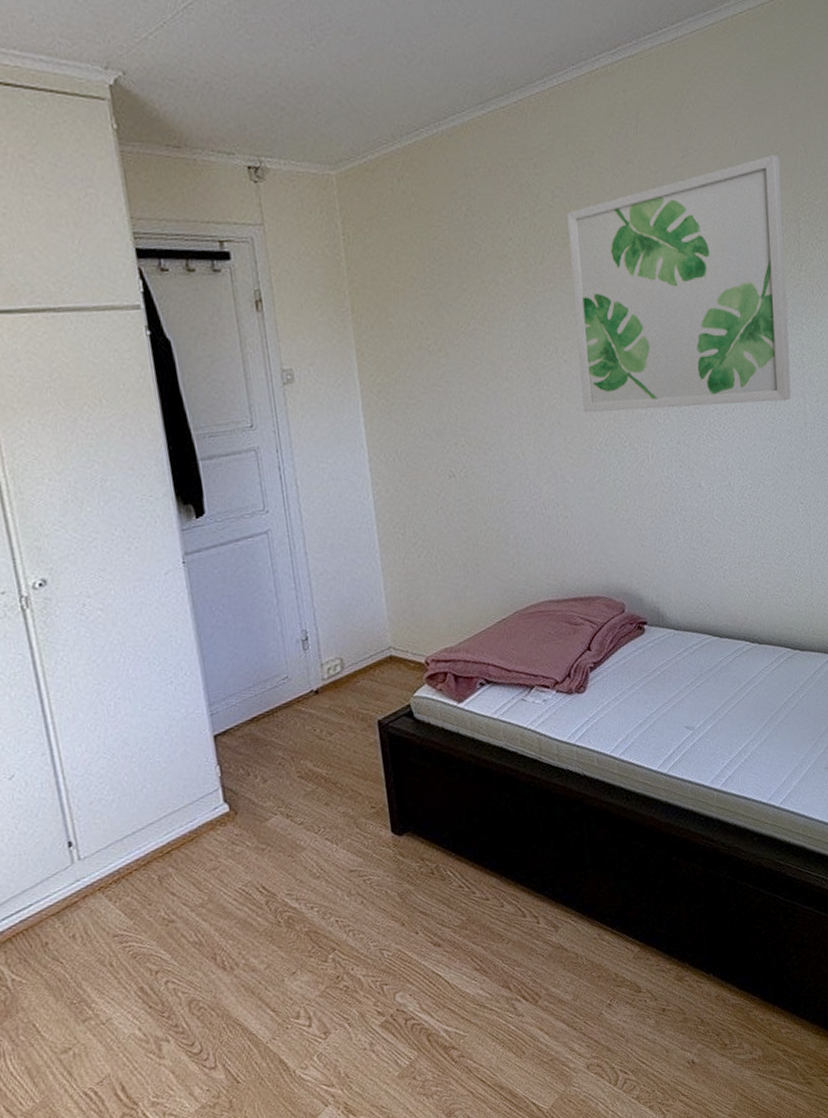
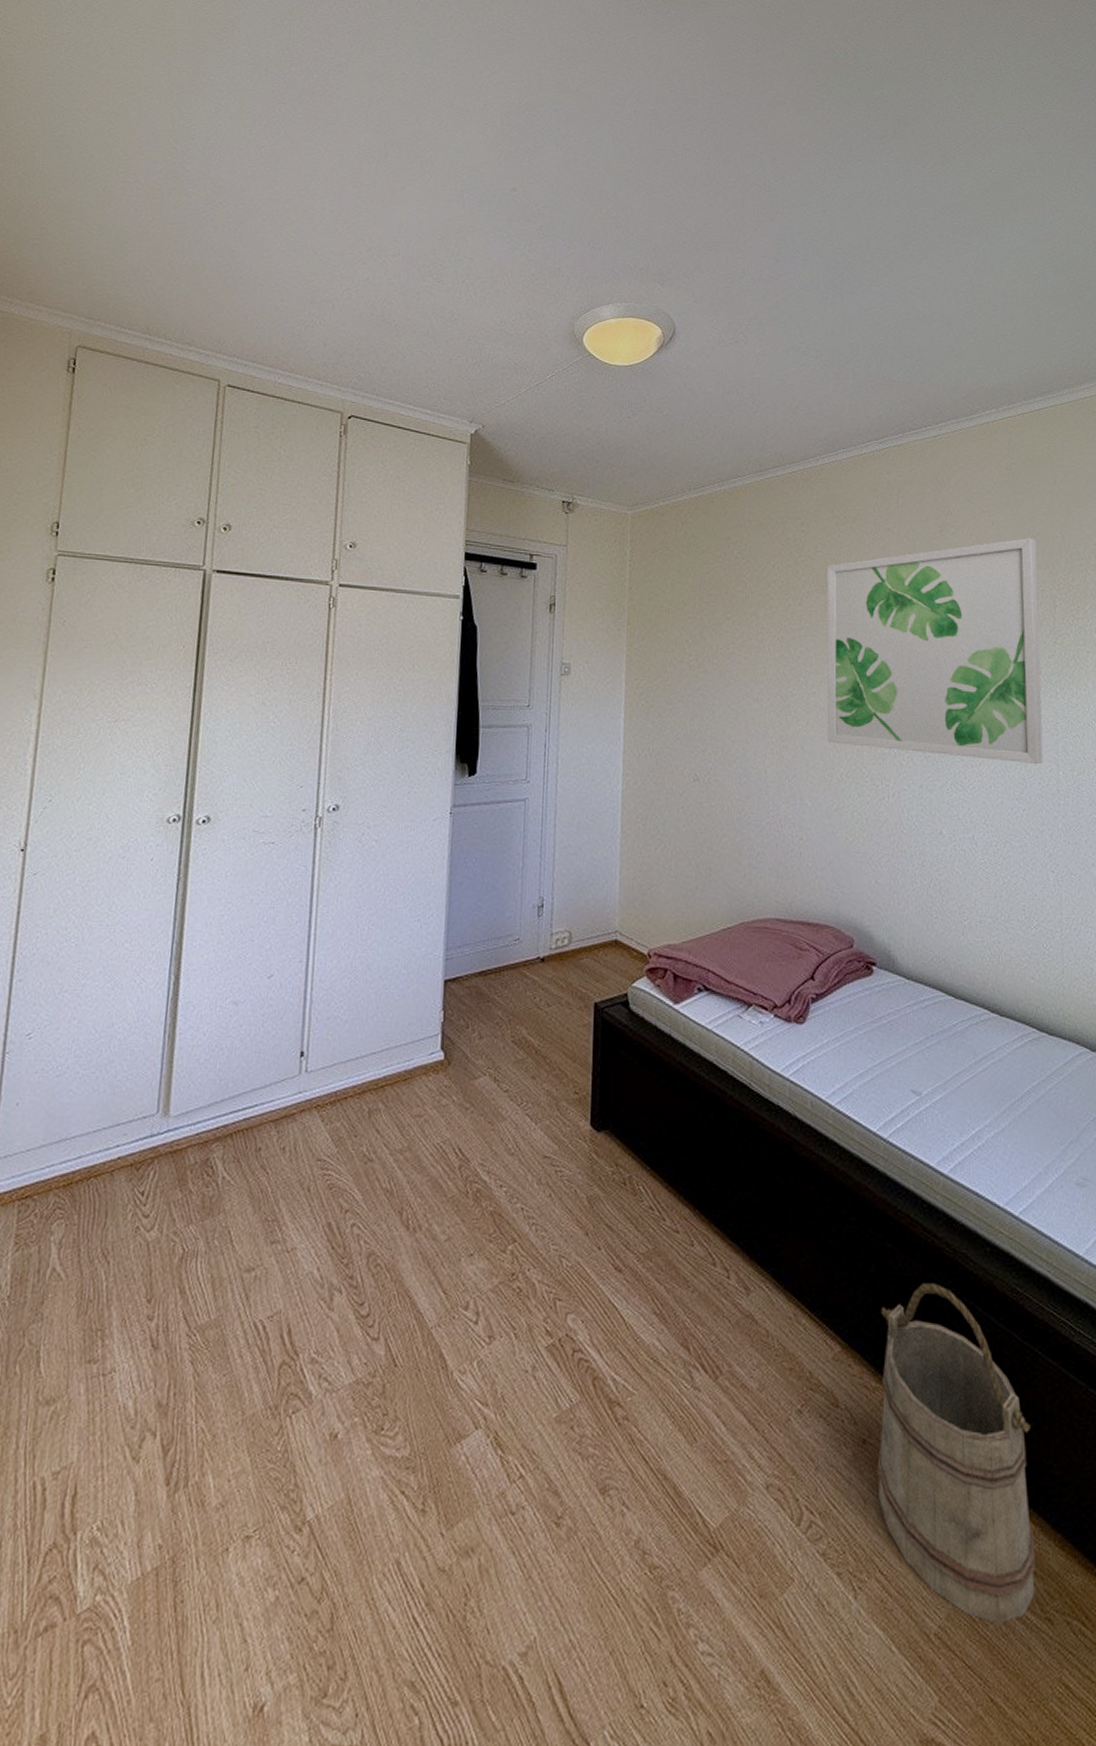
bucket: none [670,876,799,1101] -> present [877,1283,1036,1623]

